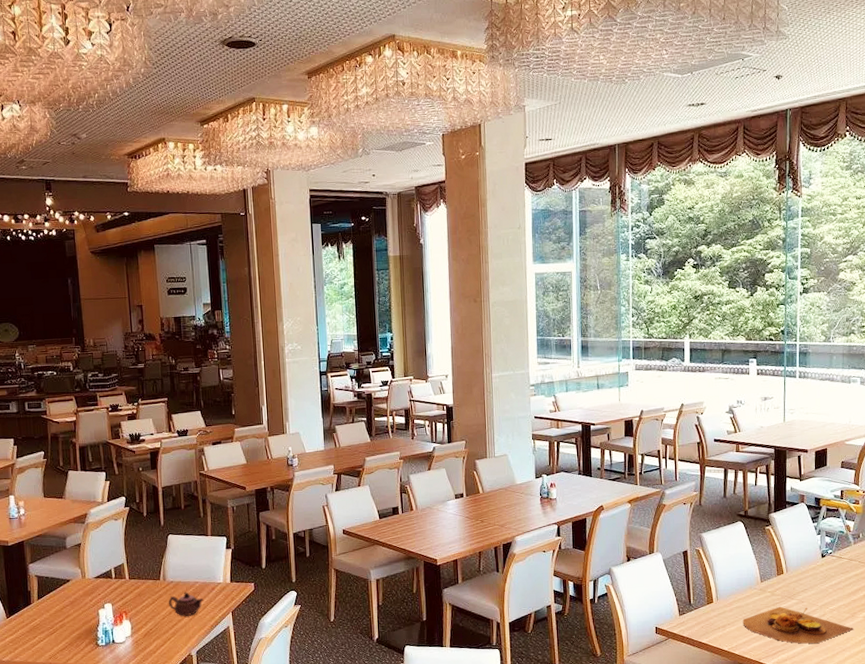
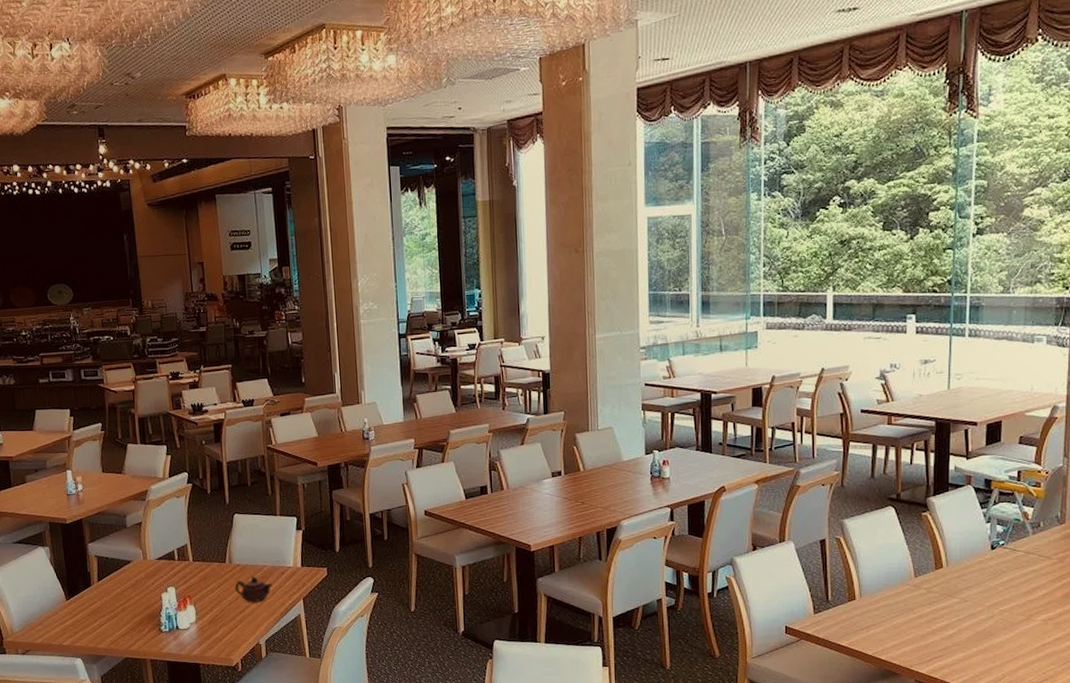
bread: present [742,606,853,644] -> none [891,605,1029,650]

